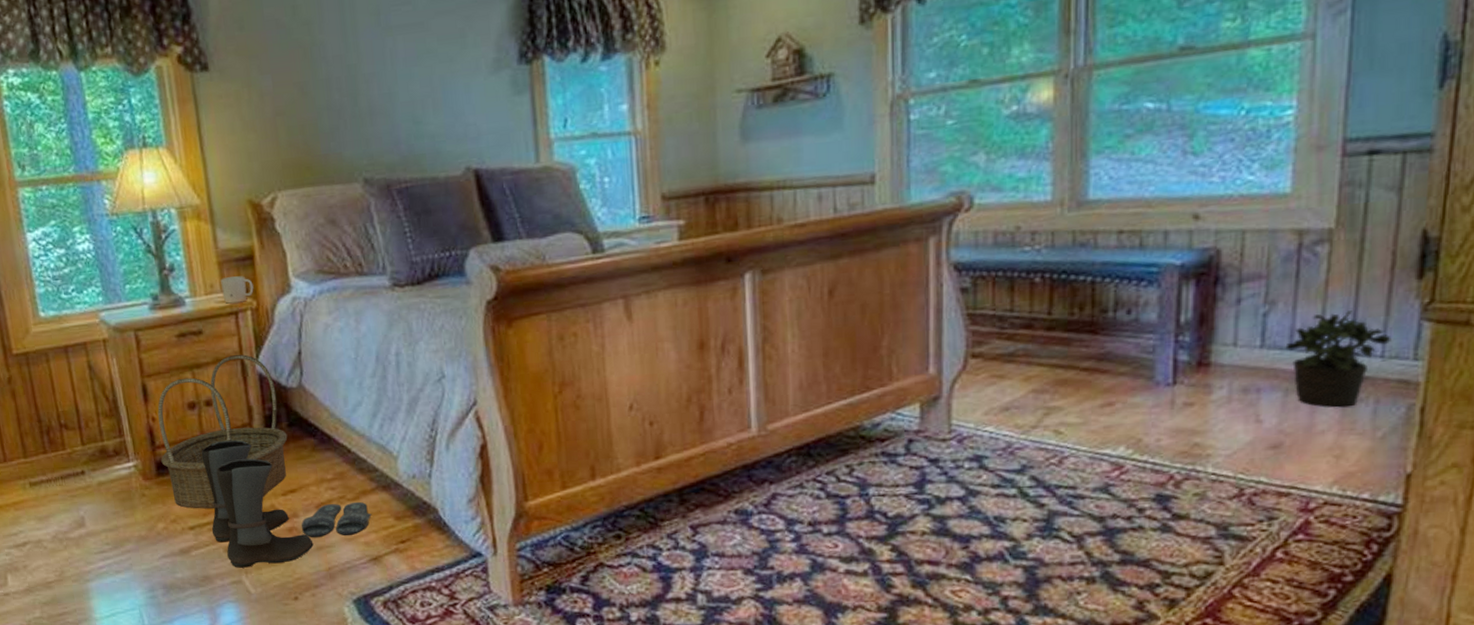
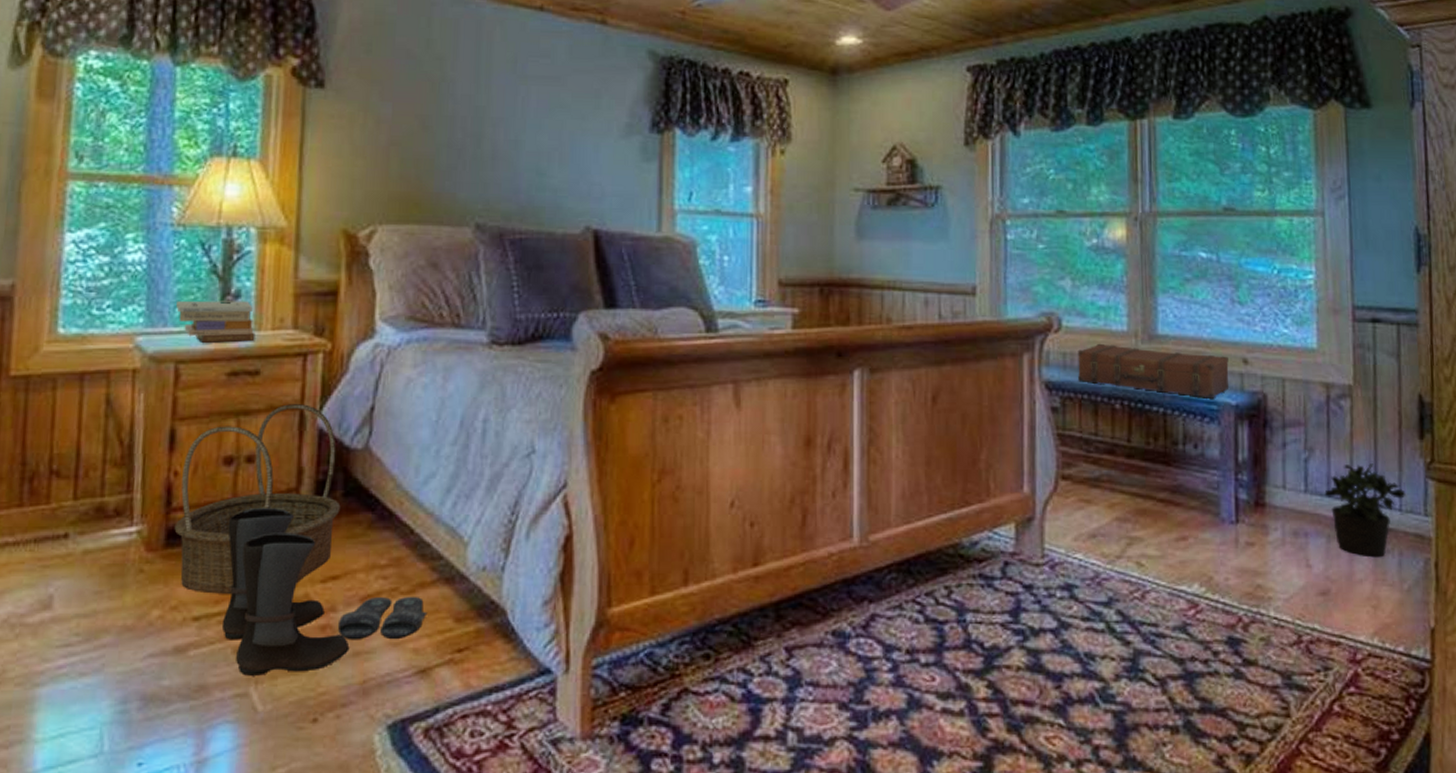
books: none [125,273,193,312] -> present [176,300,255,343]
mug: present [220,276,254,304] -> none [292,312,332,343]
suitcase: none [992,213,1175,261] -> present [1078,343,1229,399]

